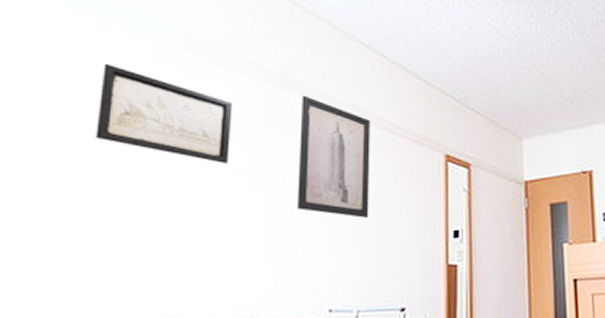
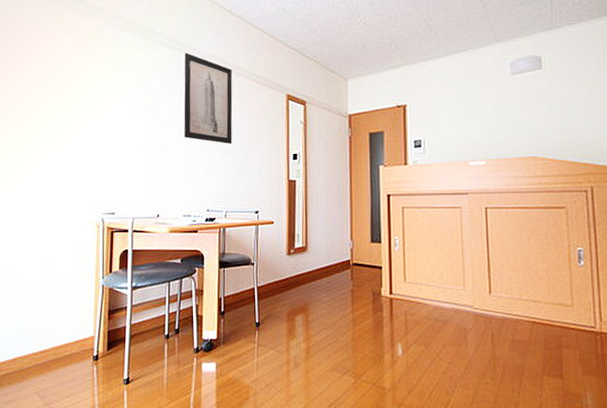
wall art: present [95,63,233,165] -> none [62,37,141,106]

